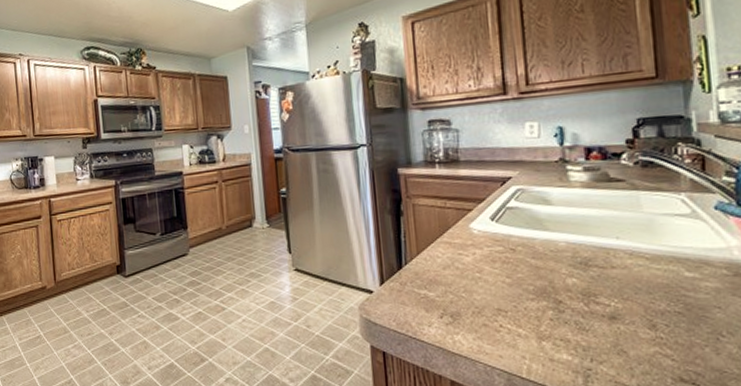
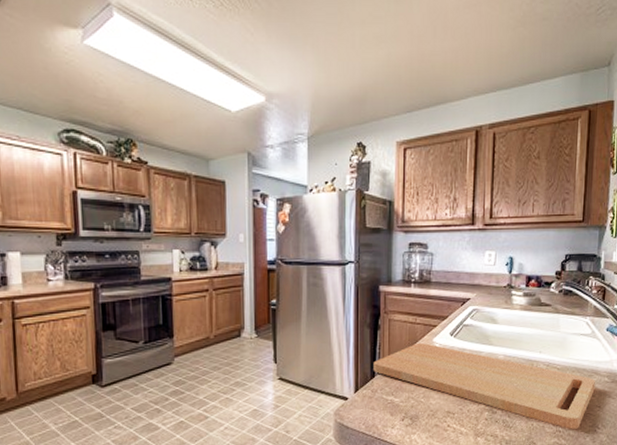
cutting board: none [399,230,708,336] -> present [373,343,595,429]

